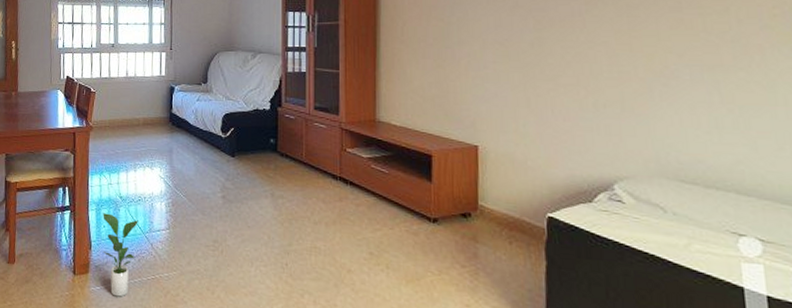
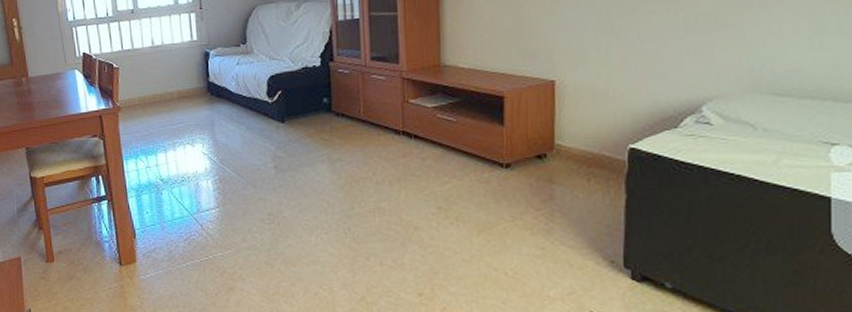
potted plant: present [102,213,138,297] -> none [144,198,184,282]

